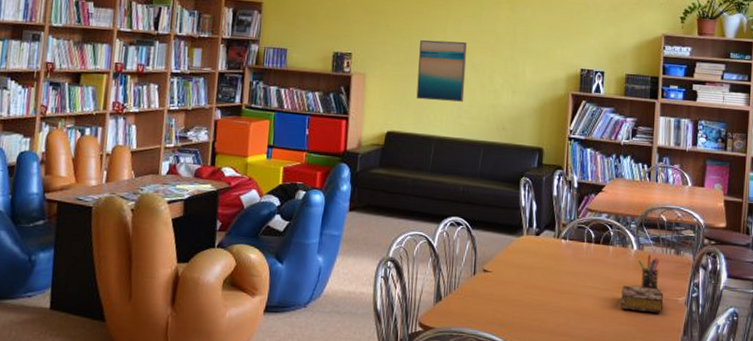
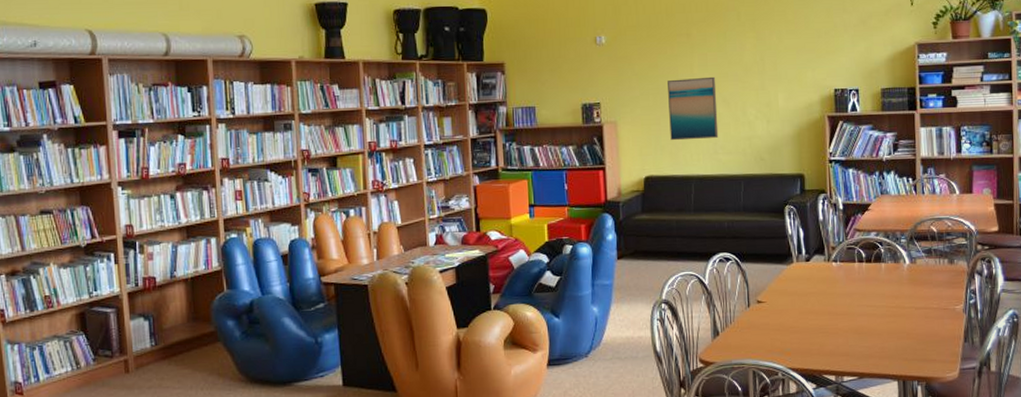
book: present [621,285,664,314] -> none [898,299,942,324]
pen holder: present [638,254,660,290] -> none [912,267,935,301]

